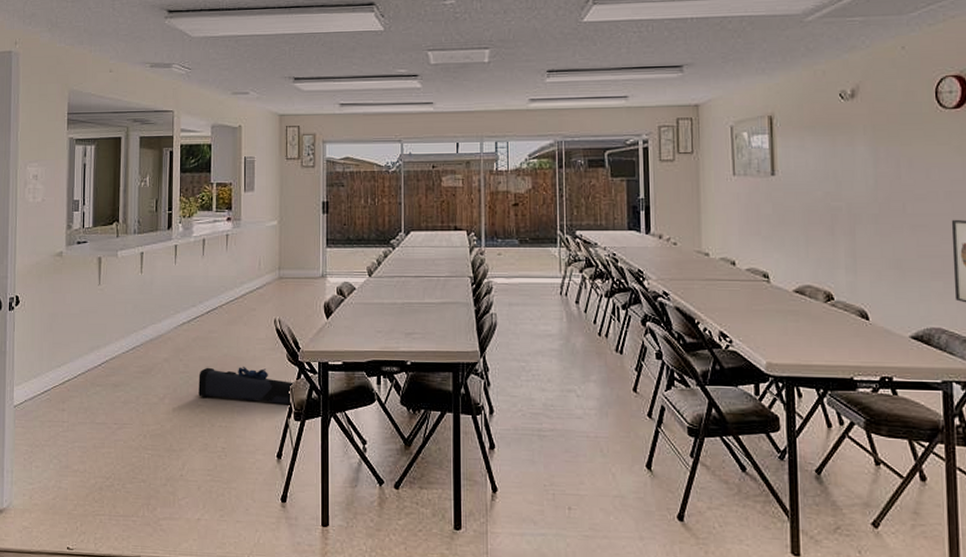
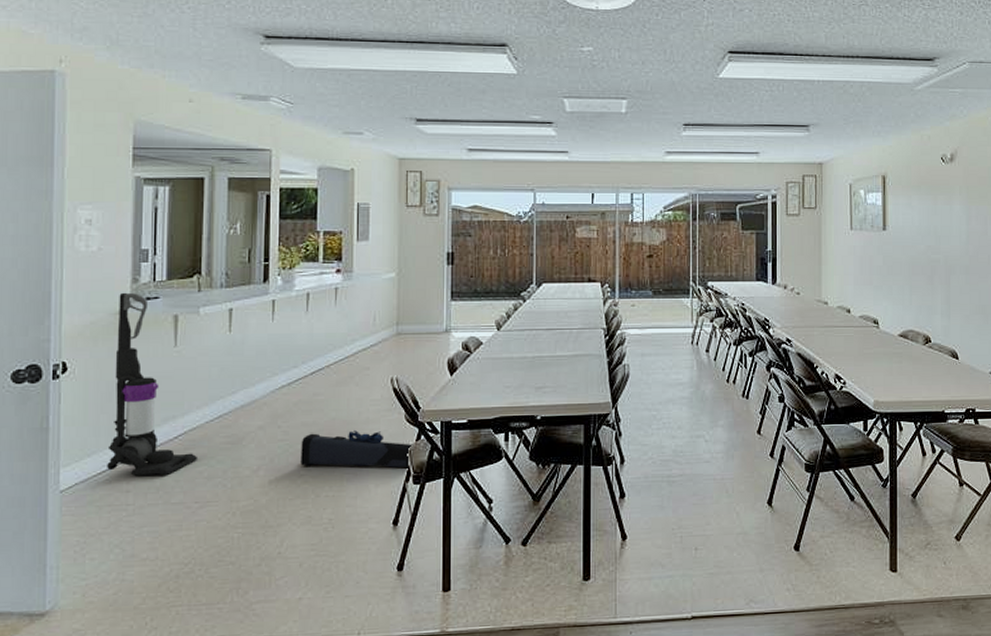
vacuum cleaner: none [48,237,117,399] -> present [107,292,199,476]

